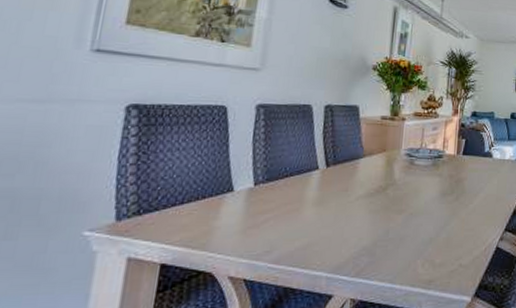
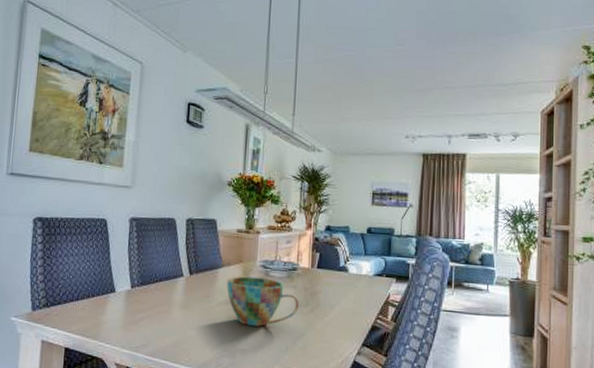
cup: none [368,166,444,219] -> present [227,276,299,327]

